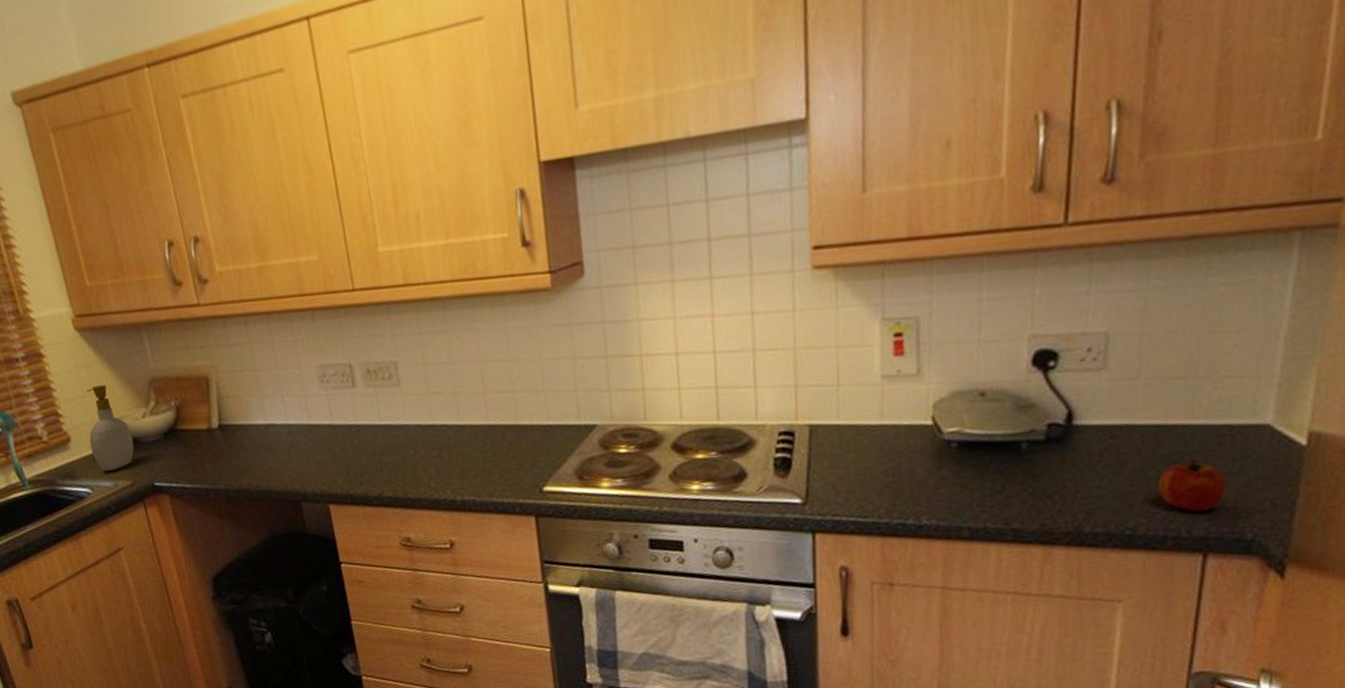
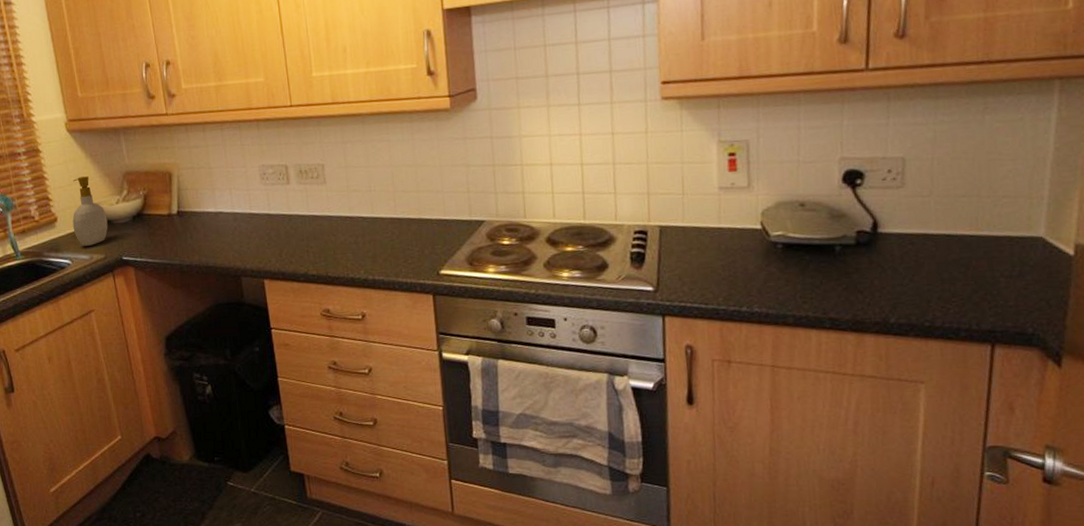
fruit: present [1158,458,1226,512] -> none [950,263,1008,308]

